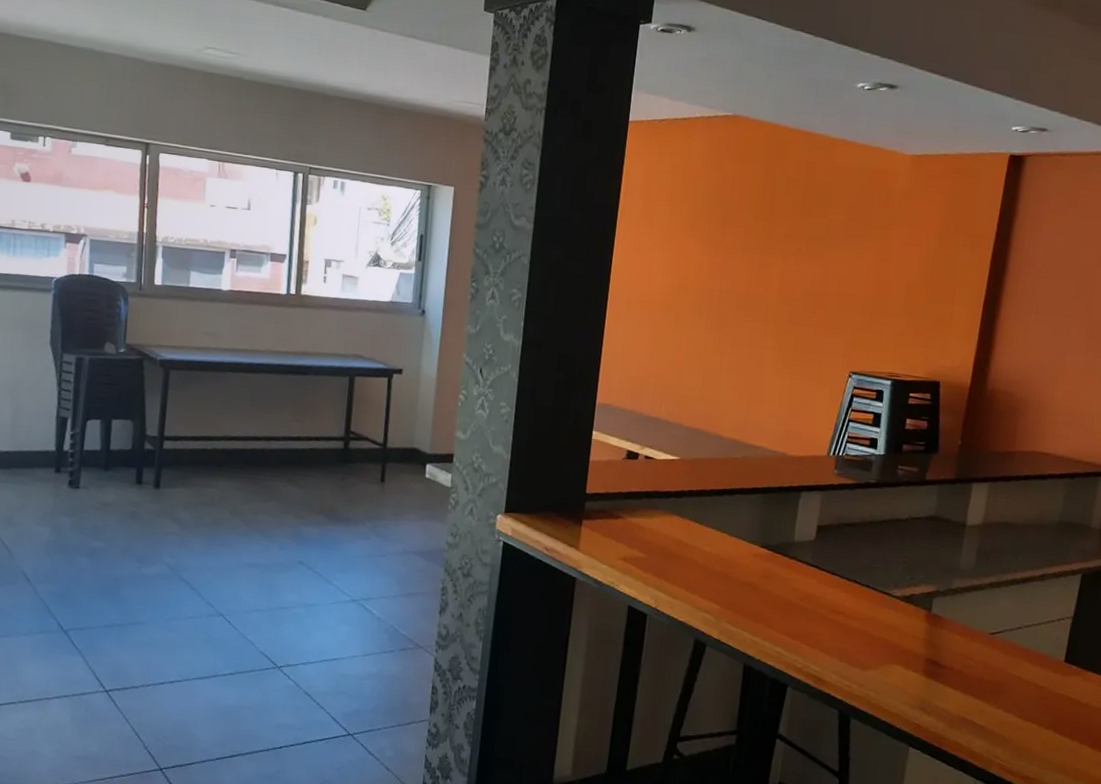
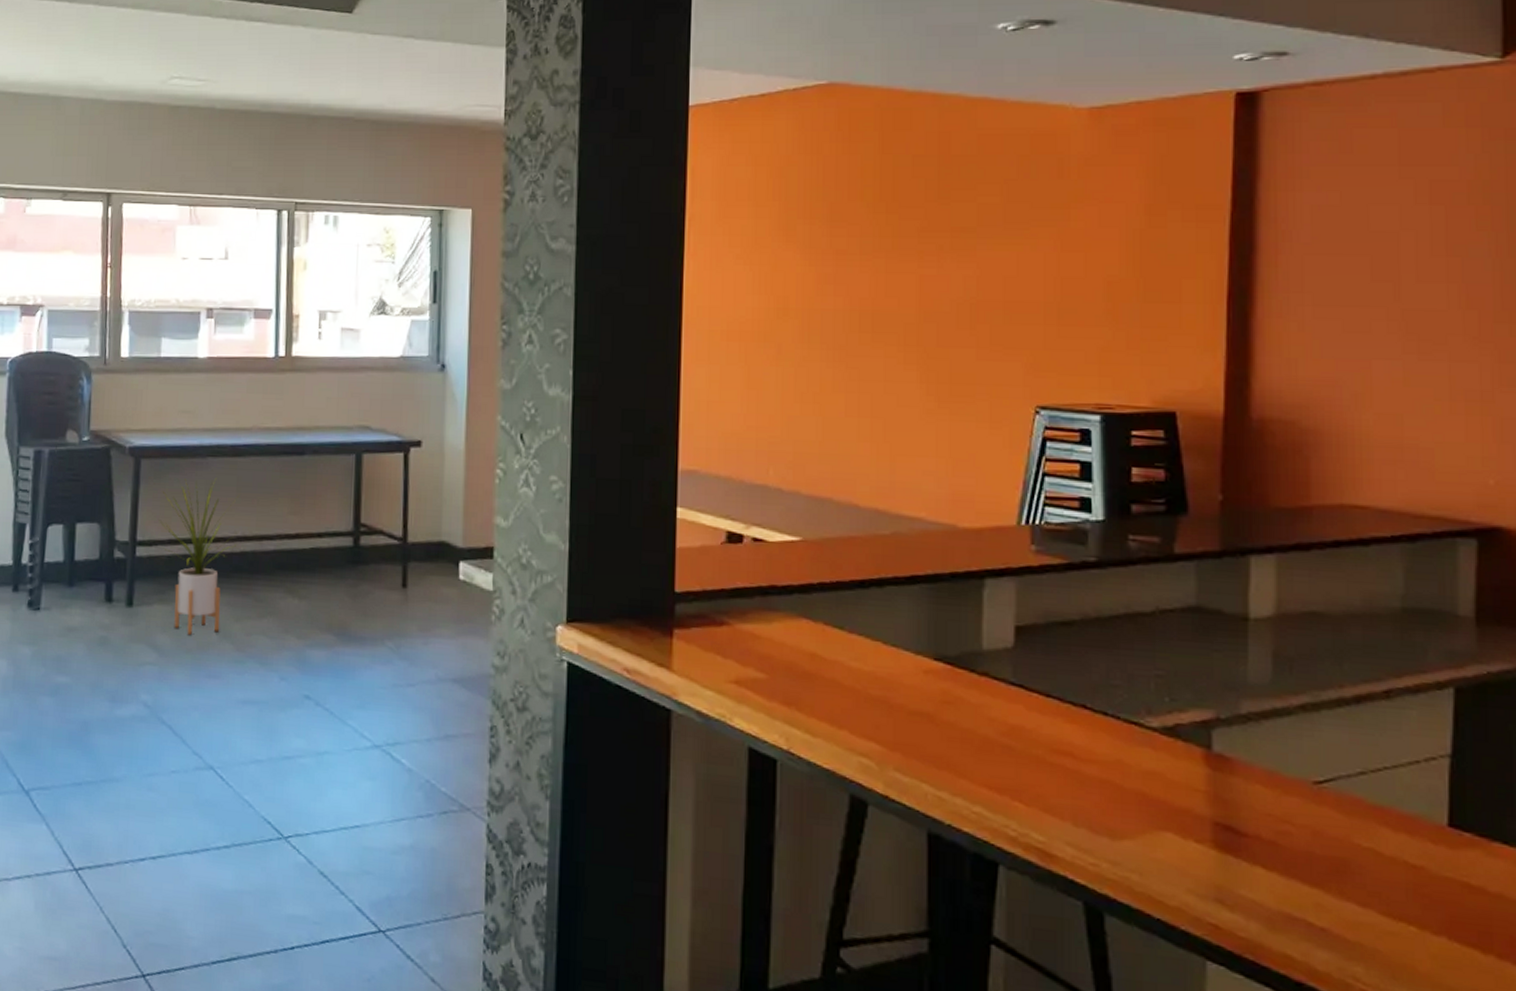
house plant: none [184,388,253,513] -> present [159,477,240,636]

